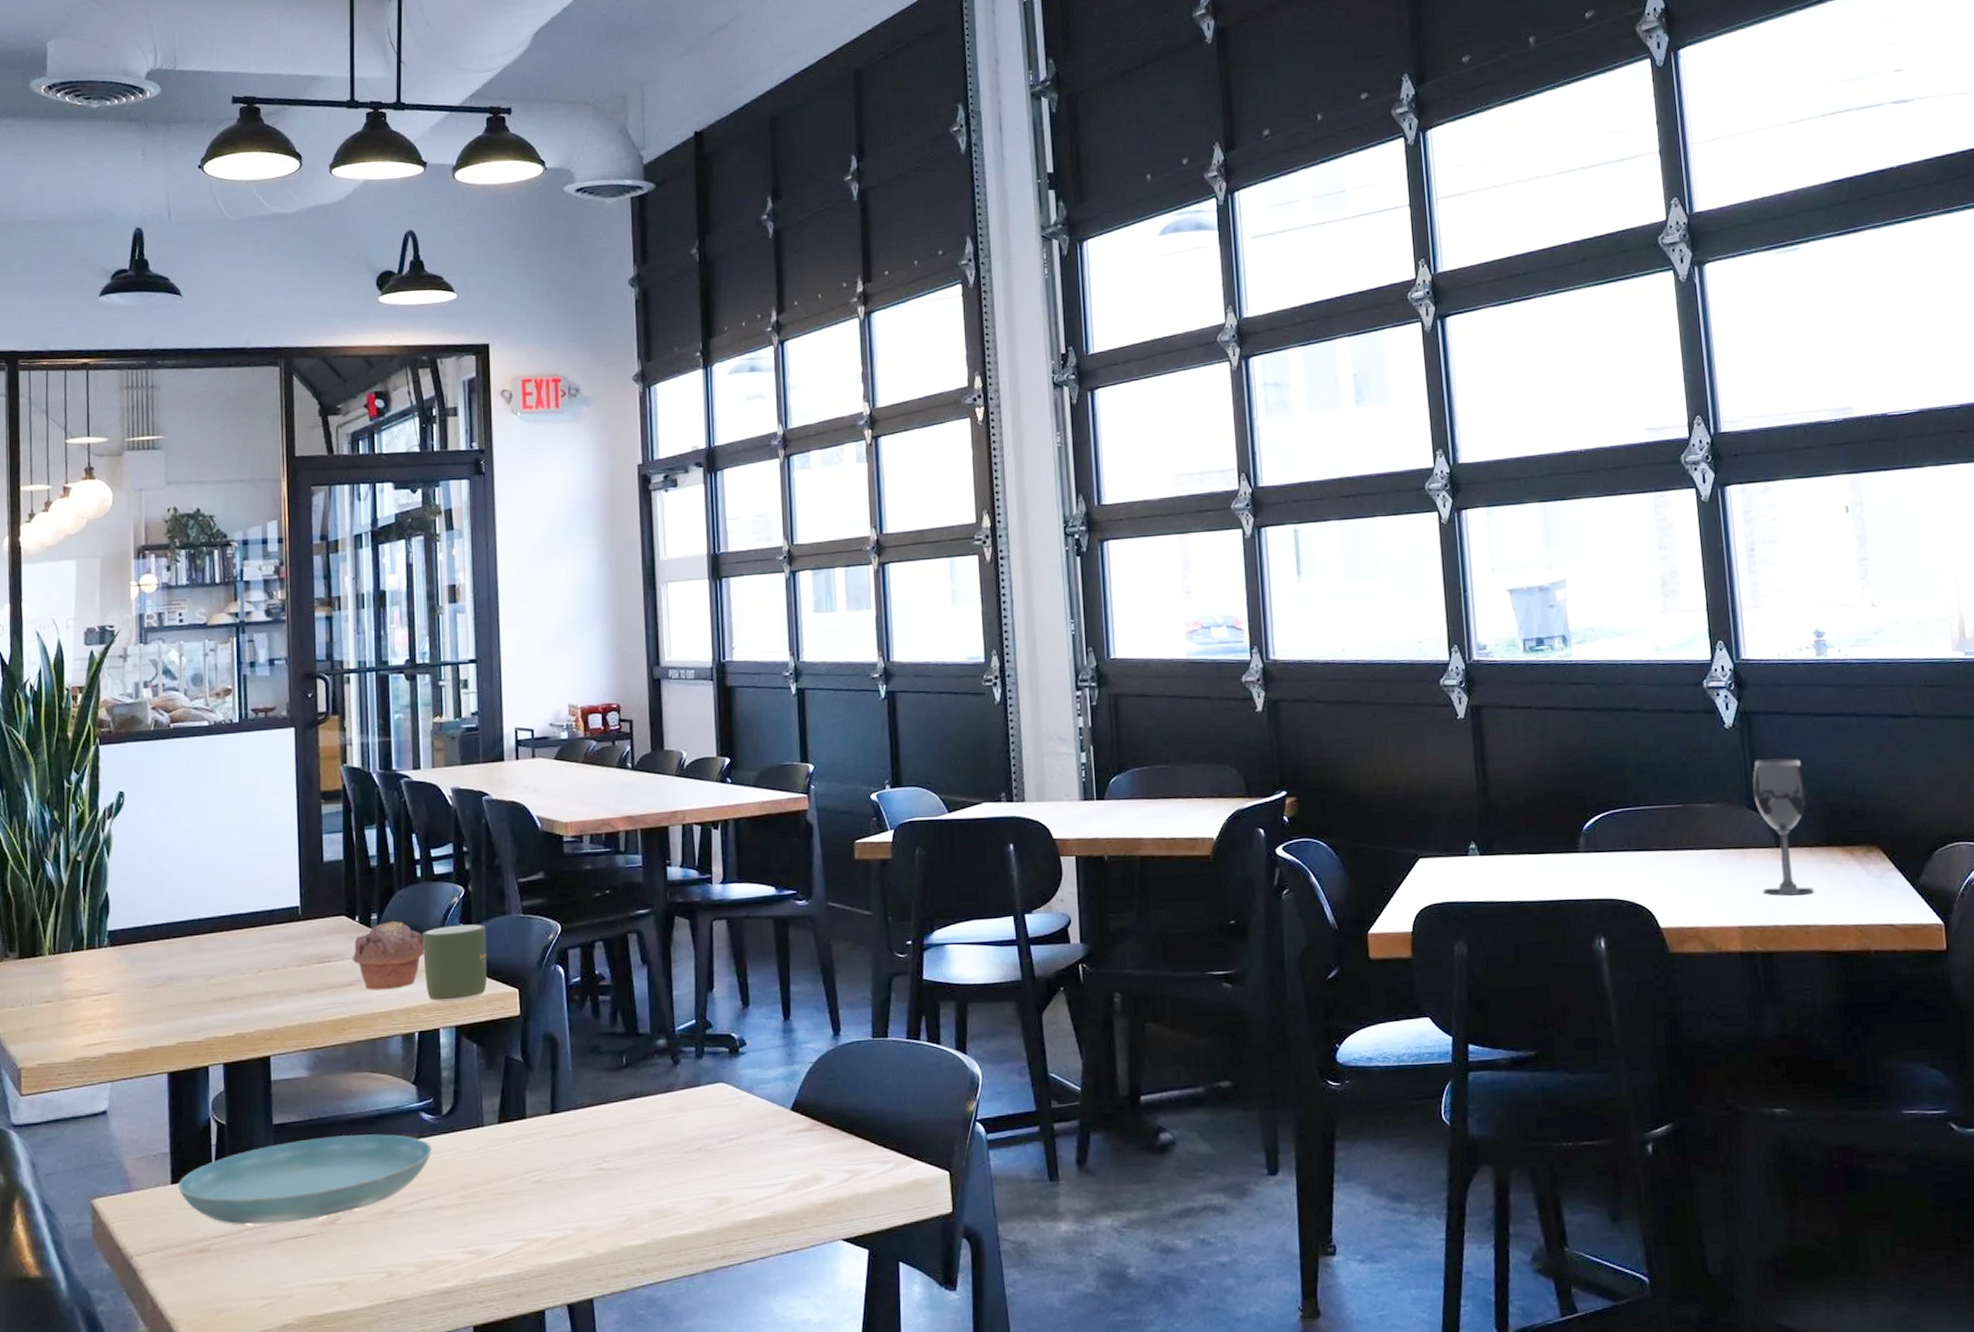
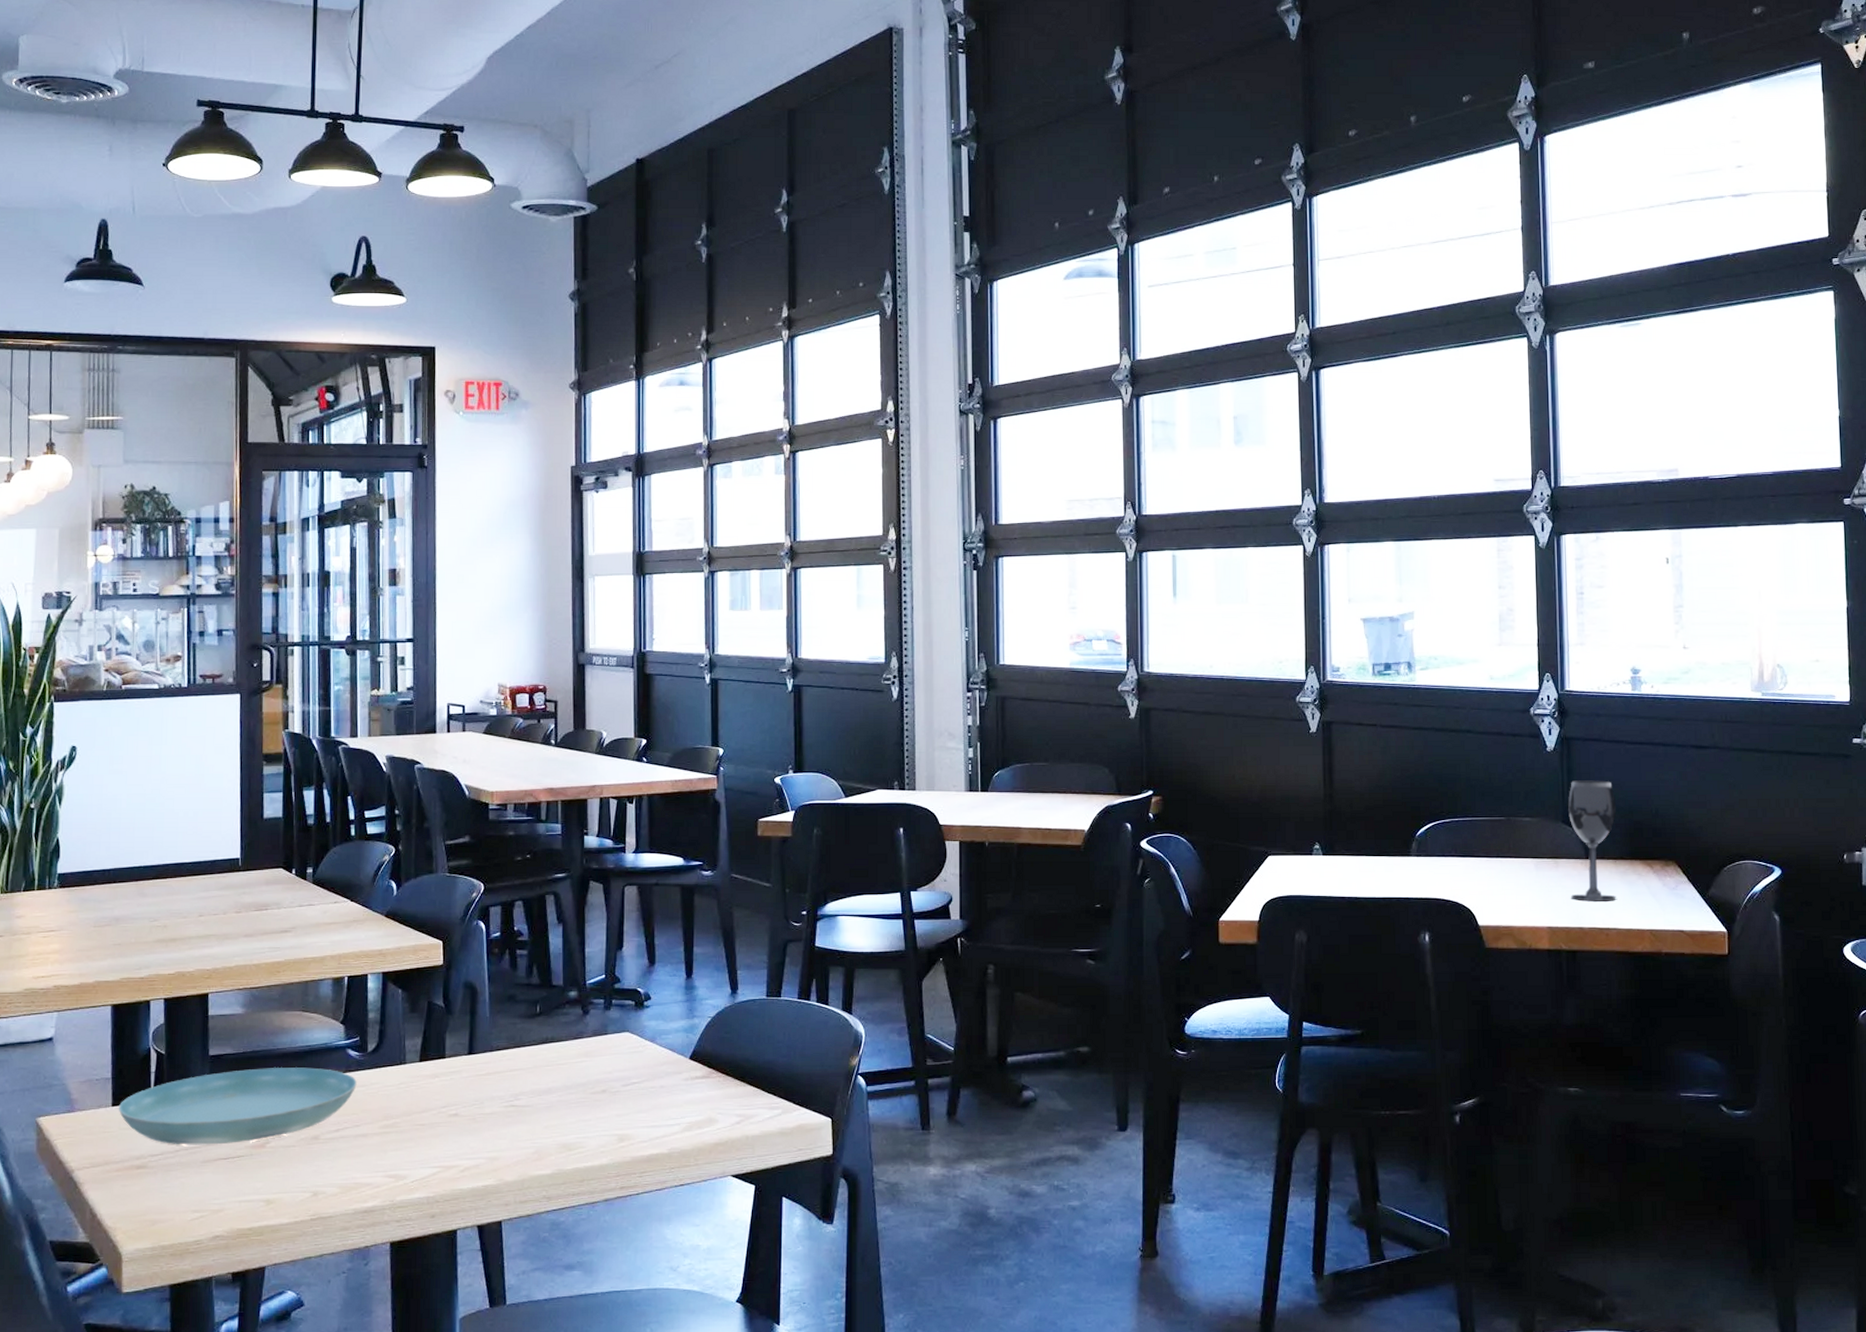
muffin: present [351,921,424,991] -> none [287,875,356,937]
mug: present [422,924,488,1002] -> none [354,881,414,950]

